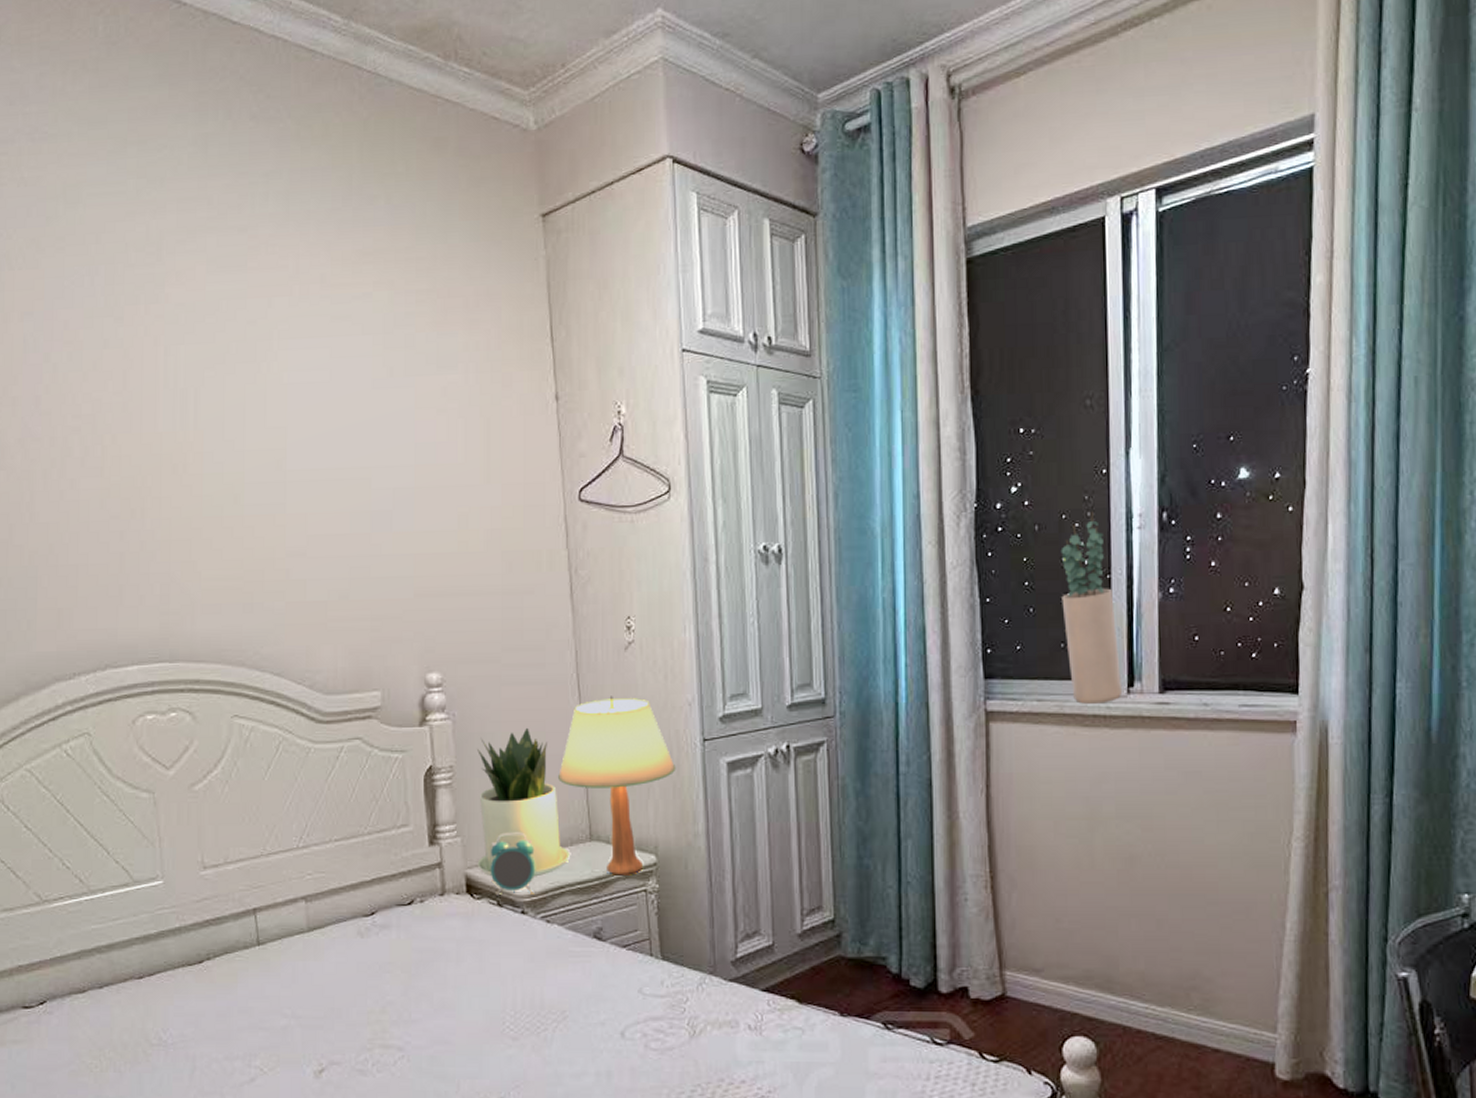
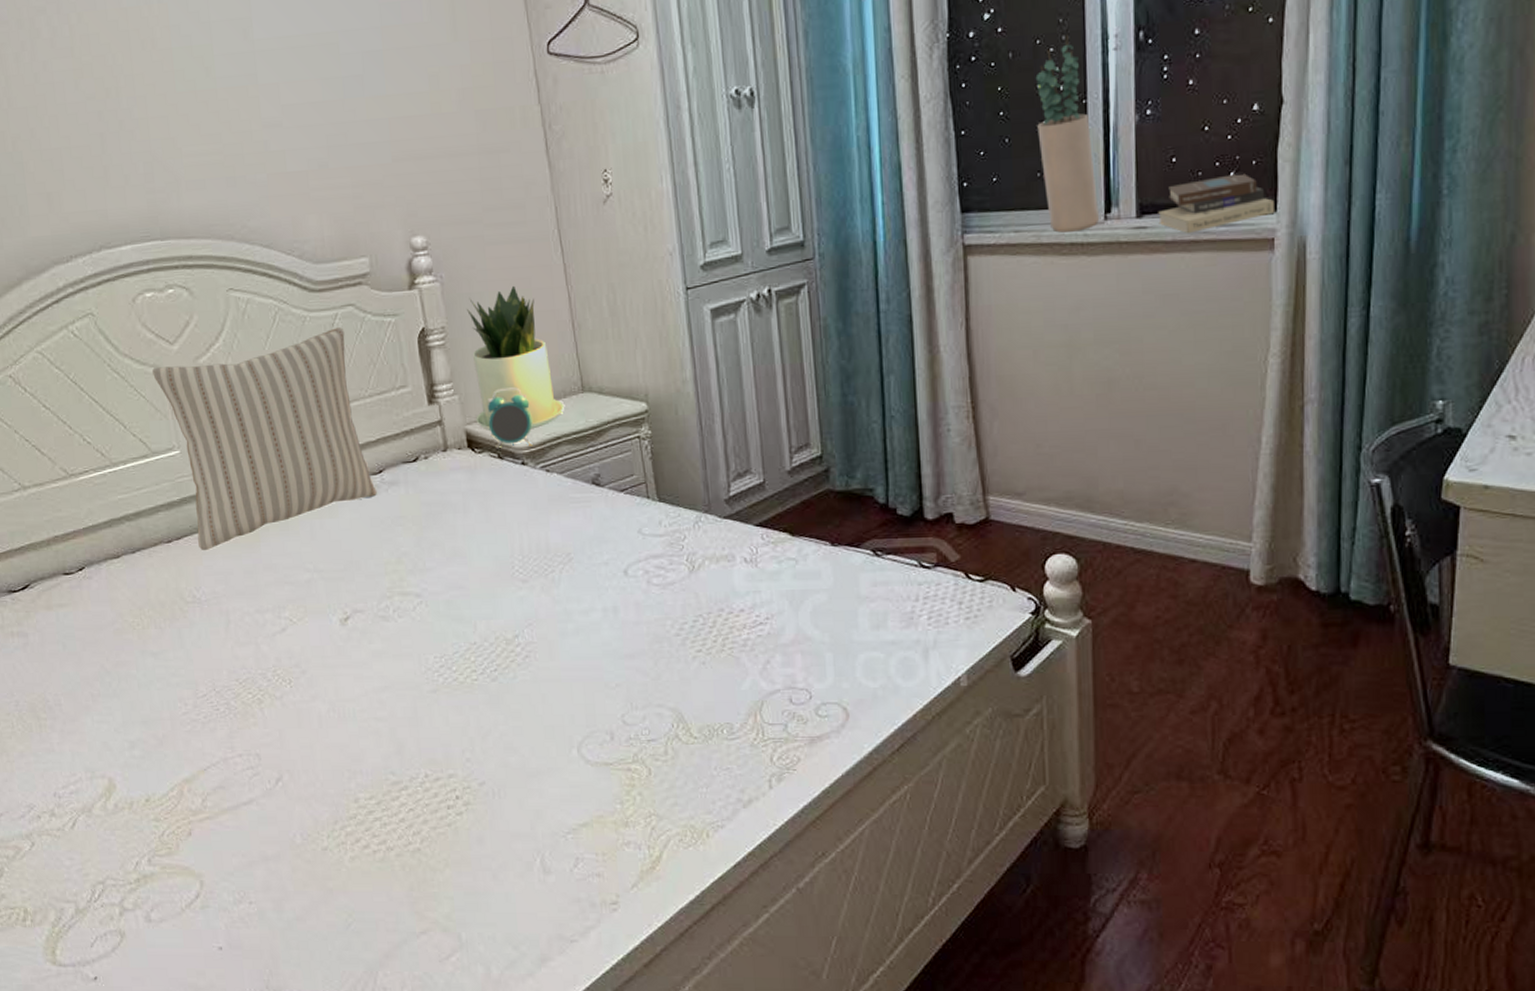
pillow: none [143,761,367,990] -> present [151,327,377,551]
table lamp: present [558,696,676,876] -> none [547,250,662,424]
books: none [1181,655,1297,713] -> present [1158,173,1275,234]

